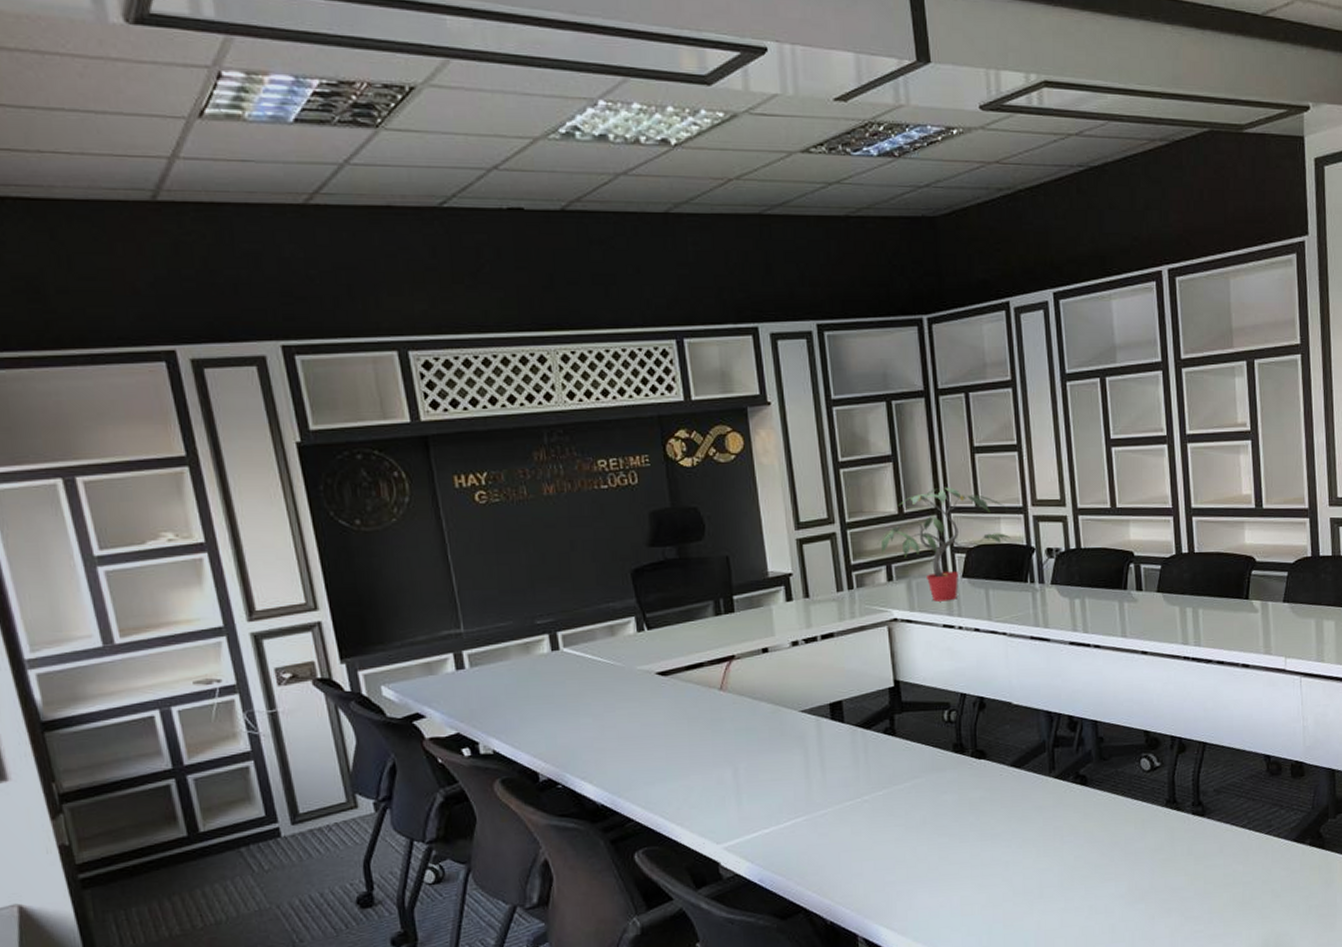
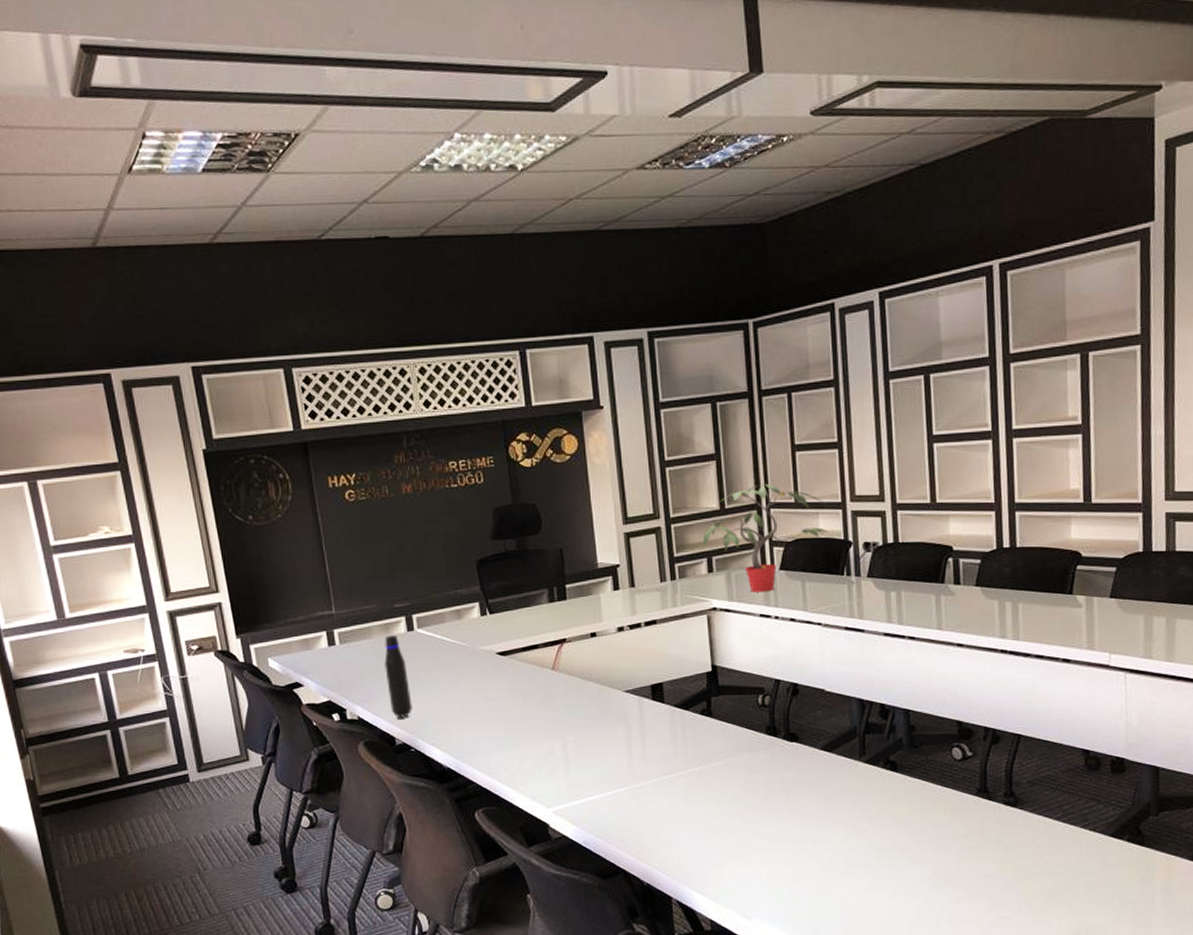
water bottle: none [524,656,560,751] -> present [384,635,414,719]

